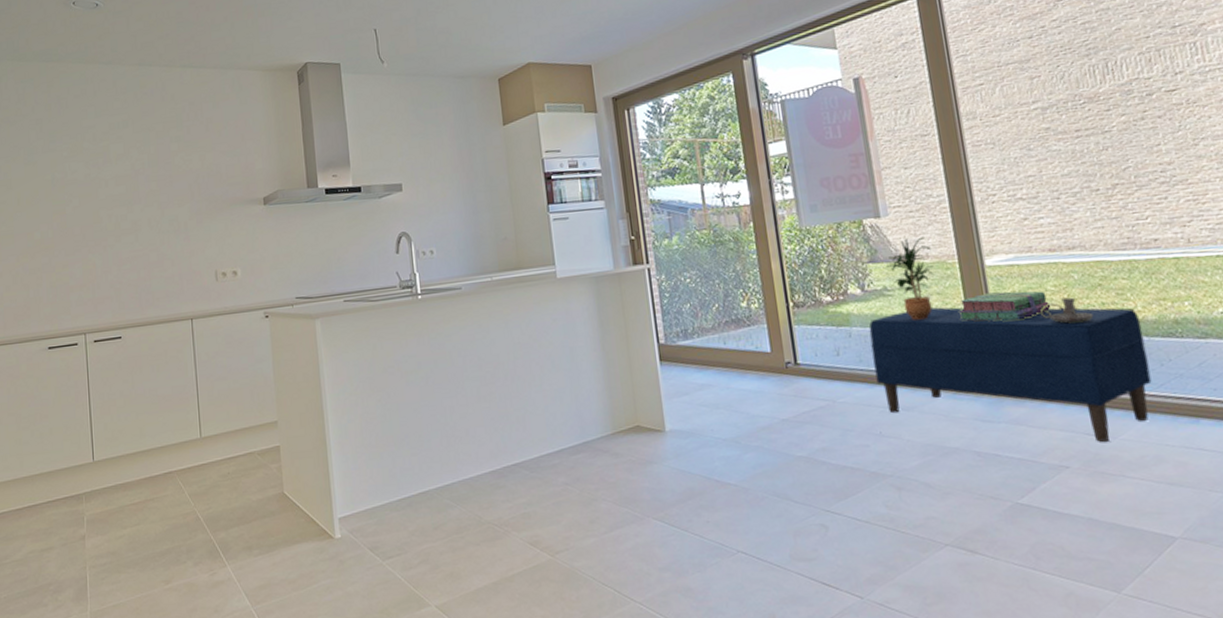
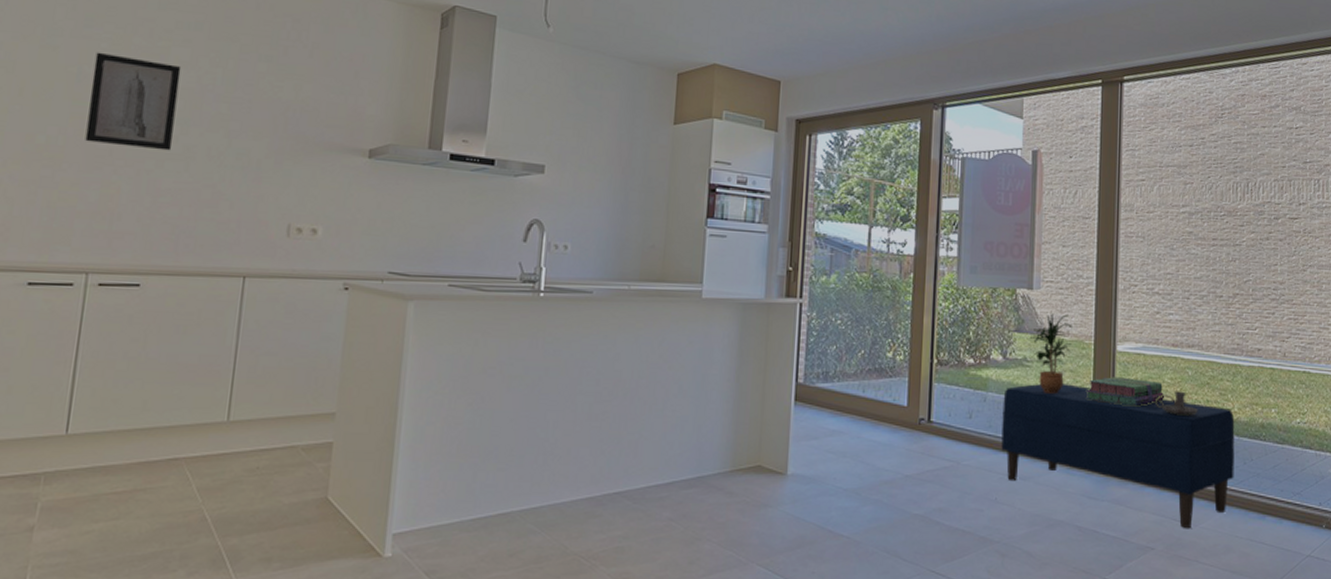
wall art: none [61,158,124,232] -> present [85,52,182,151]

